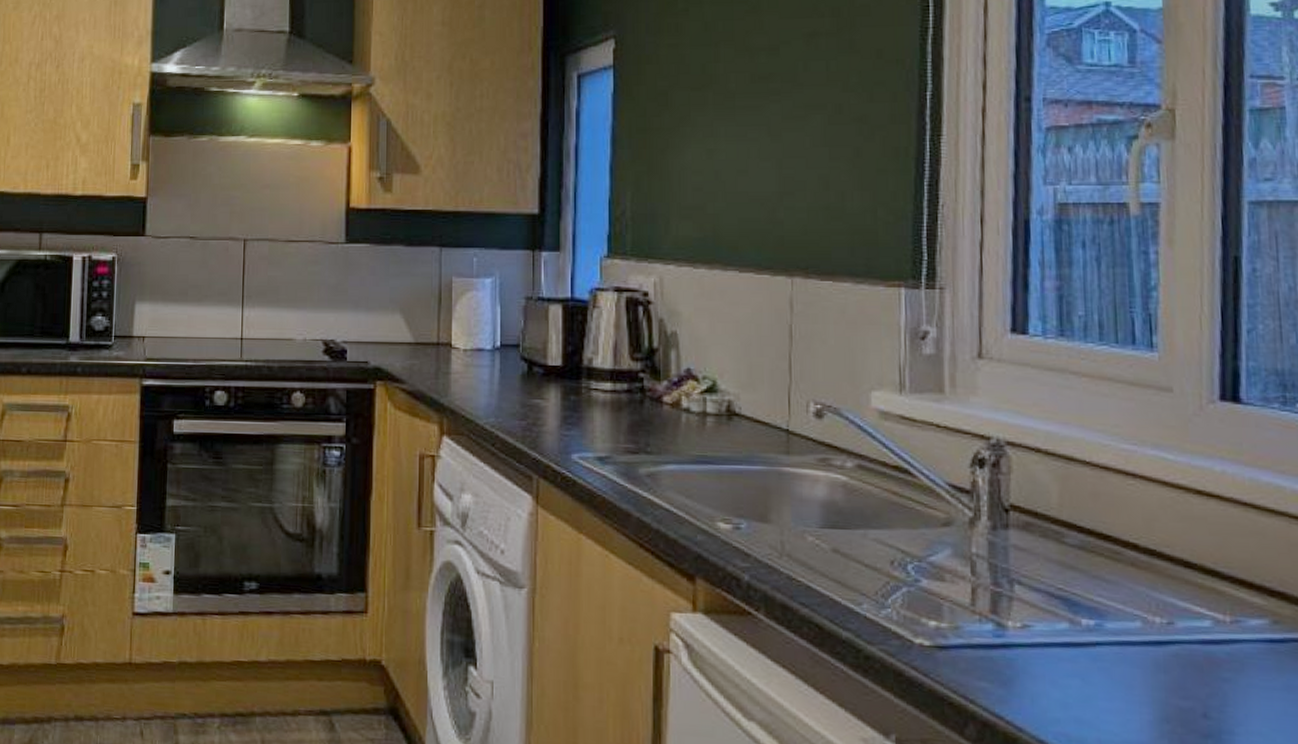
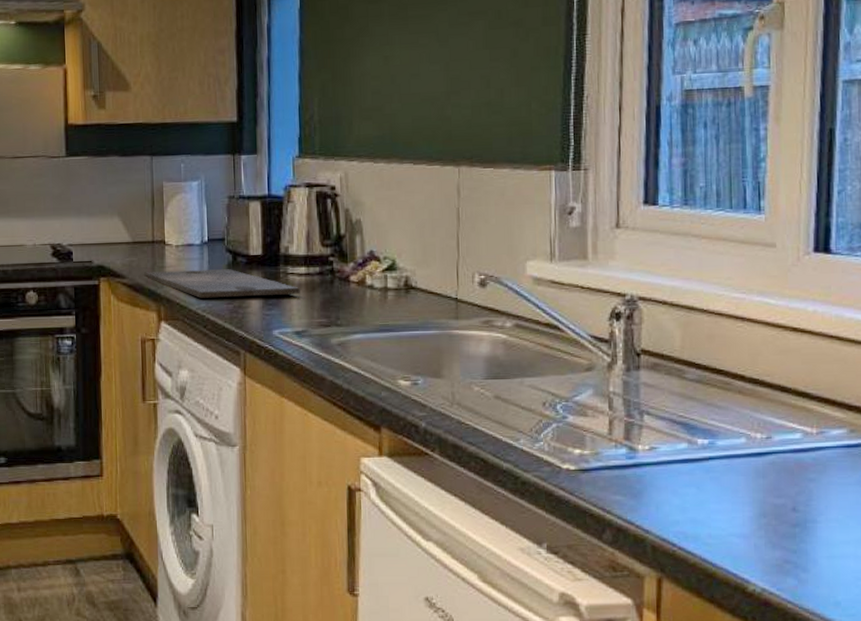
cutting board: none [426,378,605,414] -> present [144,269,300,299]

